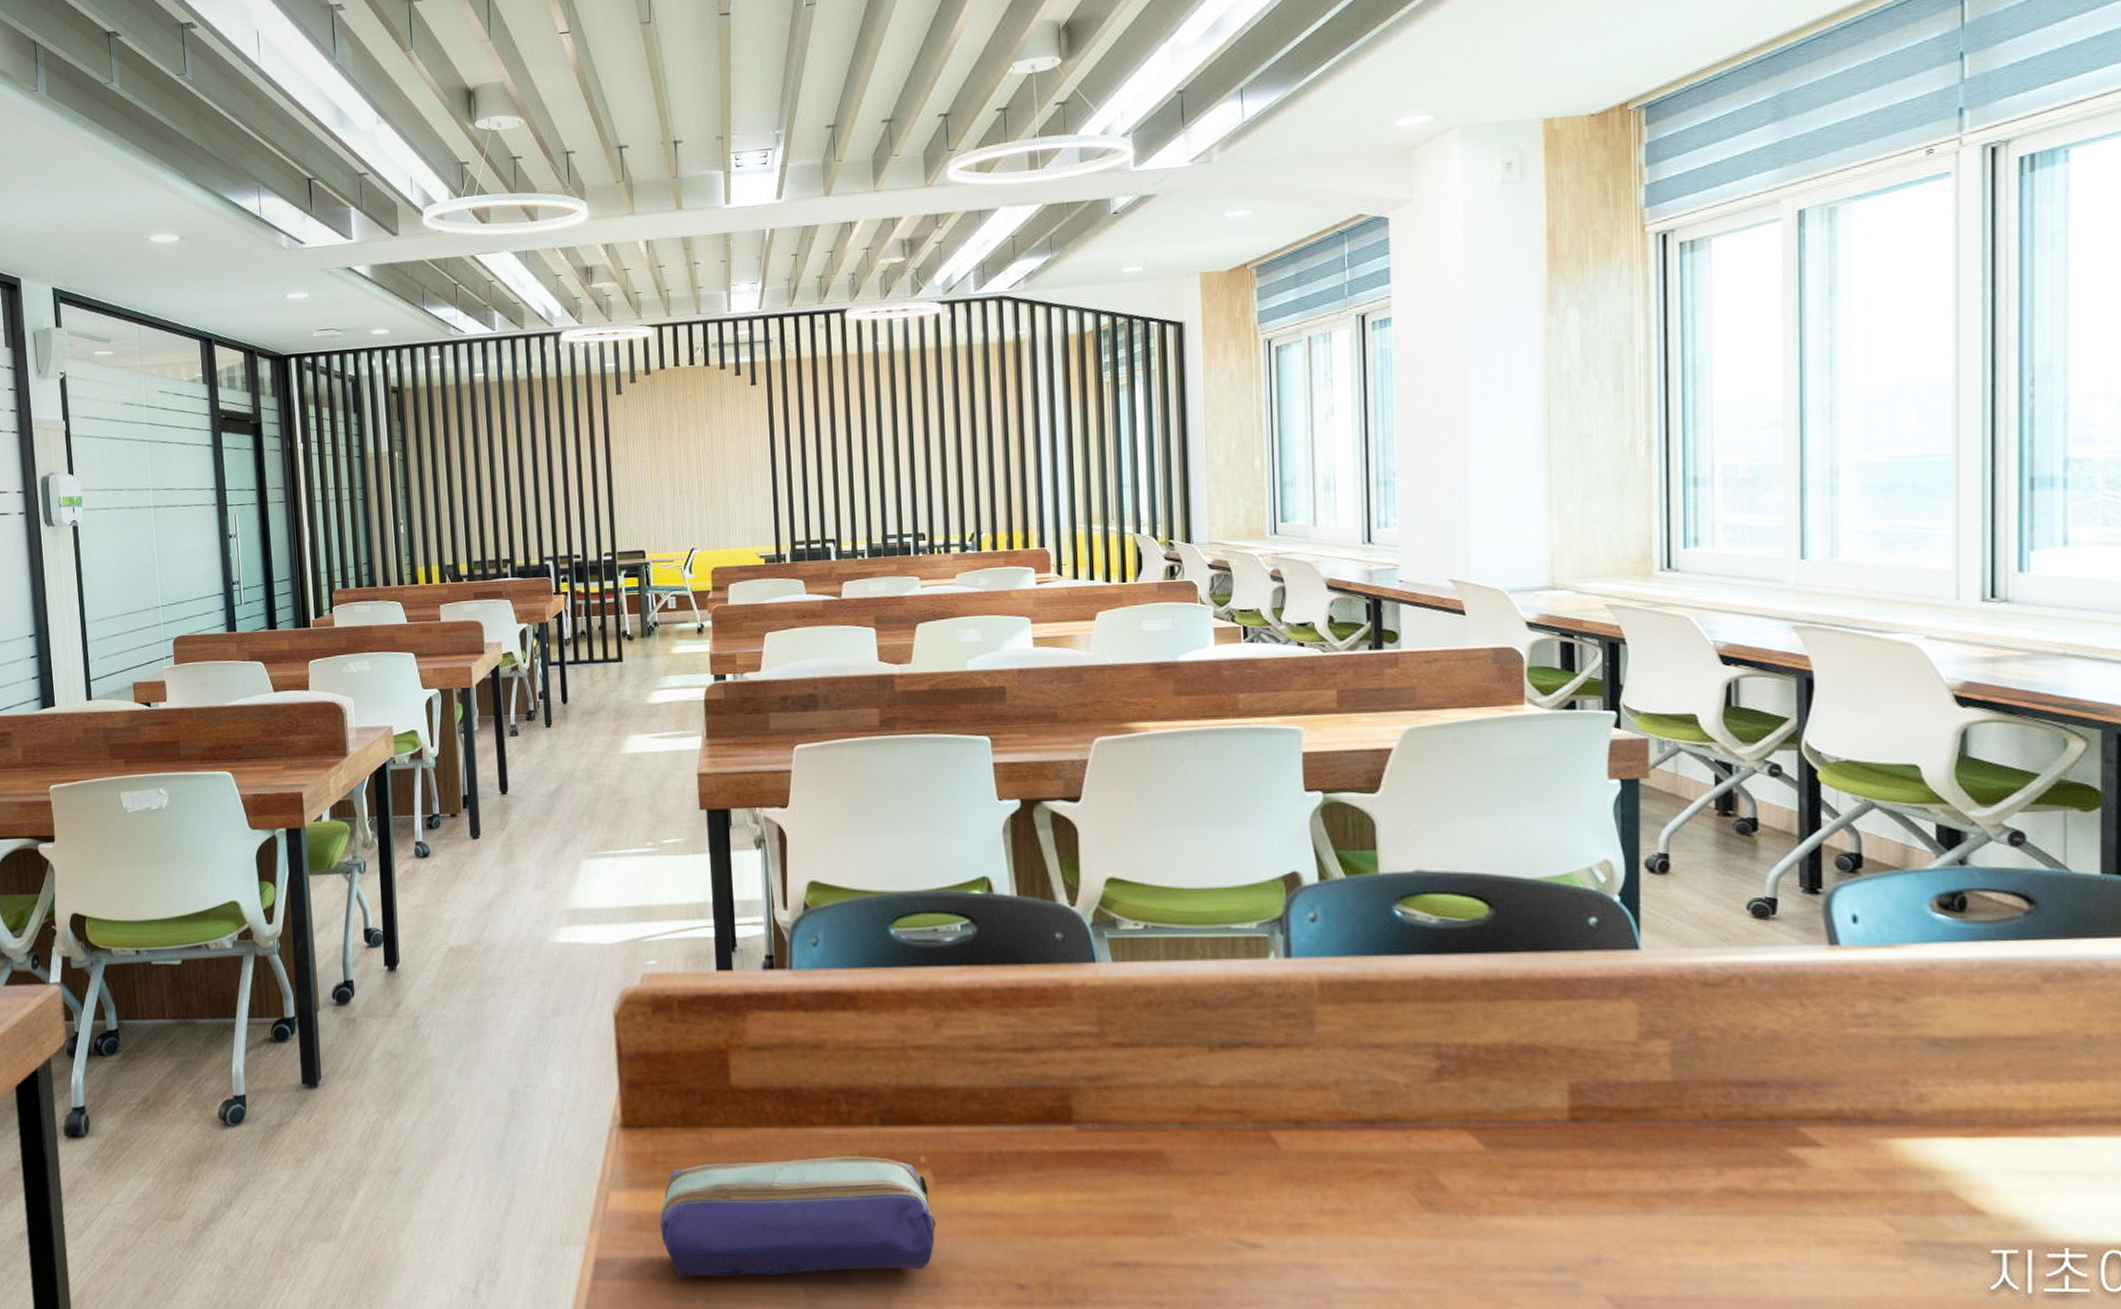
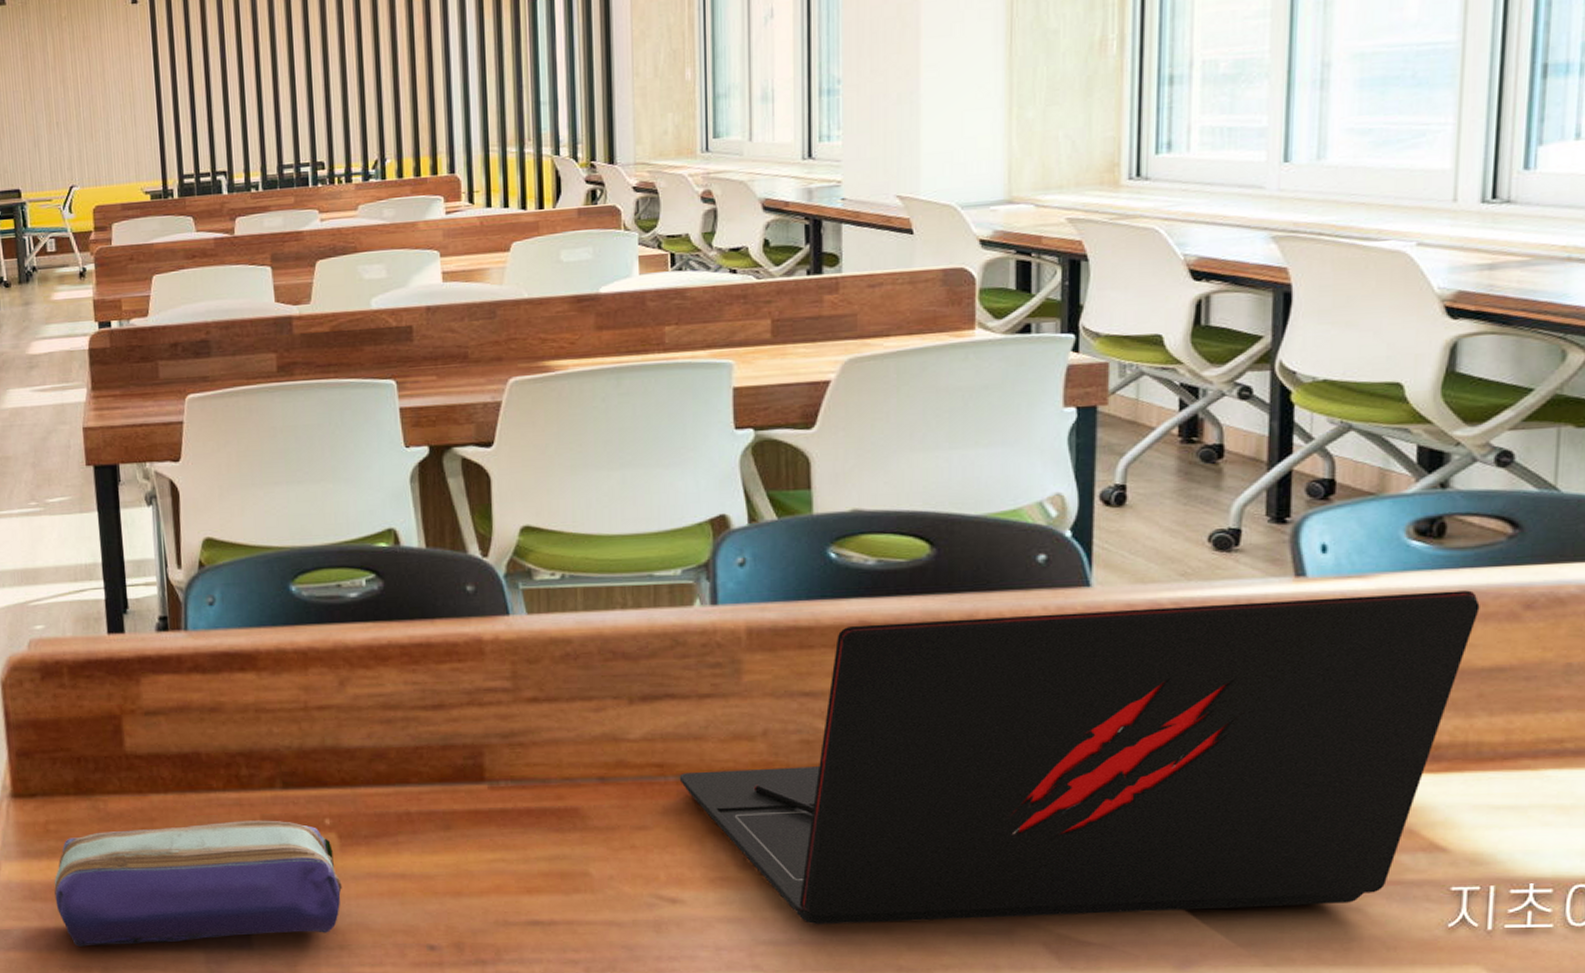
laptop: none [1257,962,2002,1273] -> present [679,590,1480,925]

